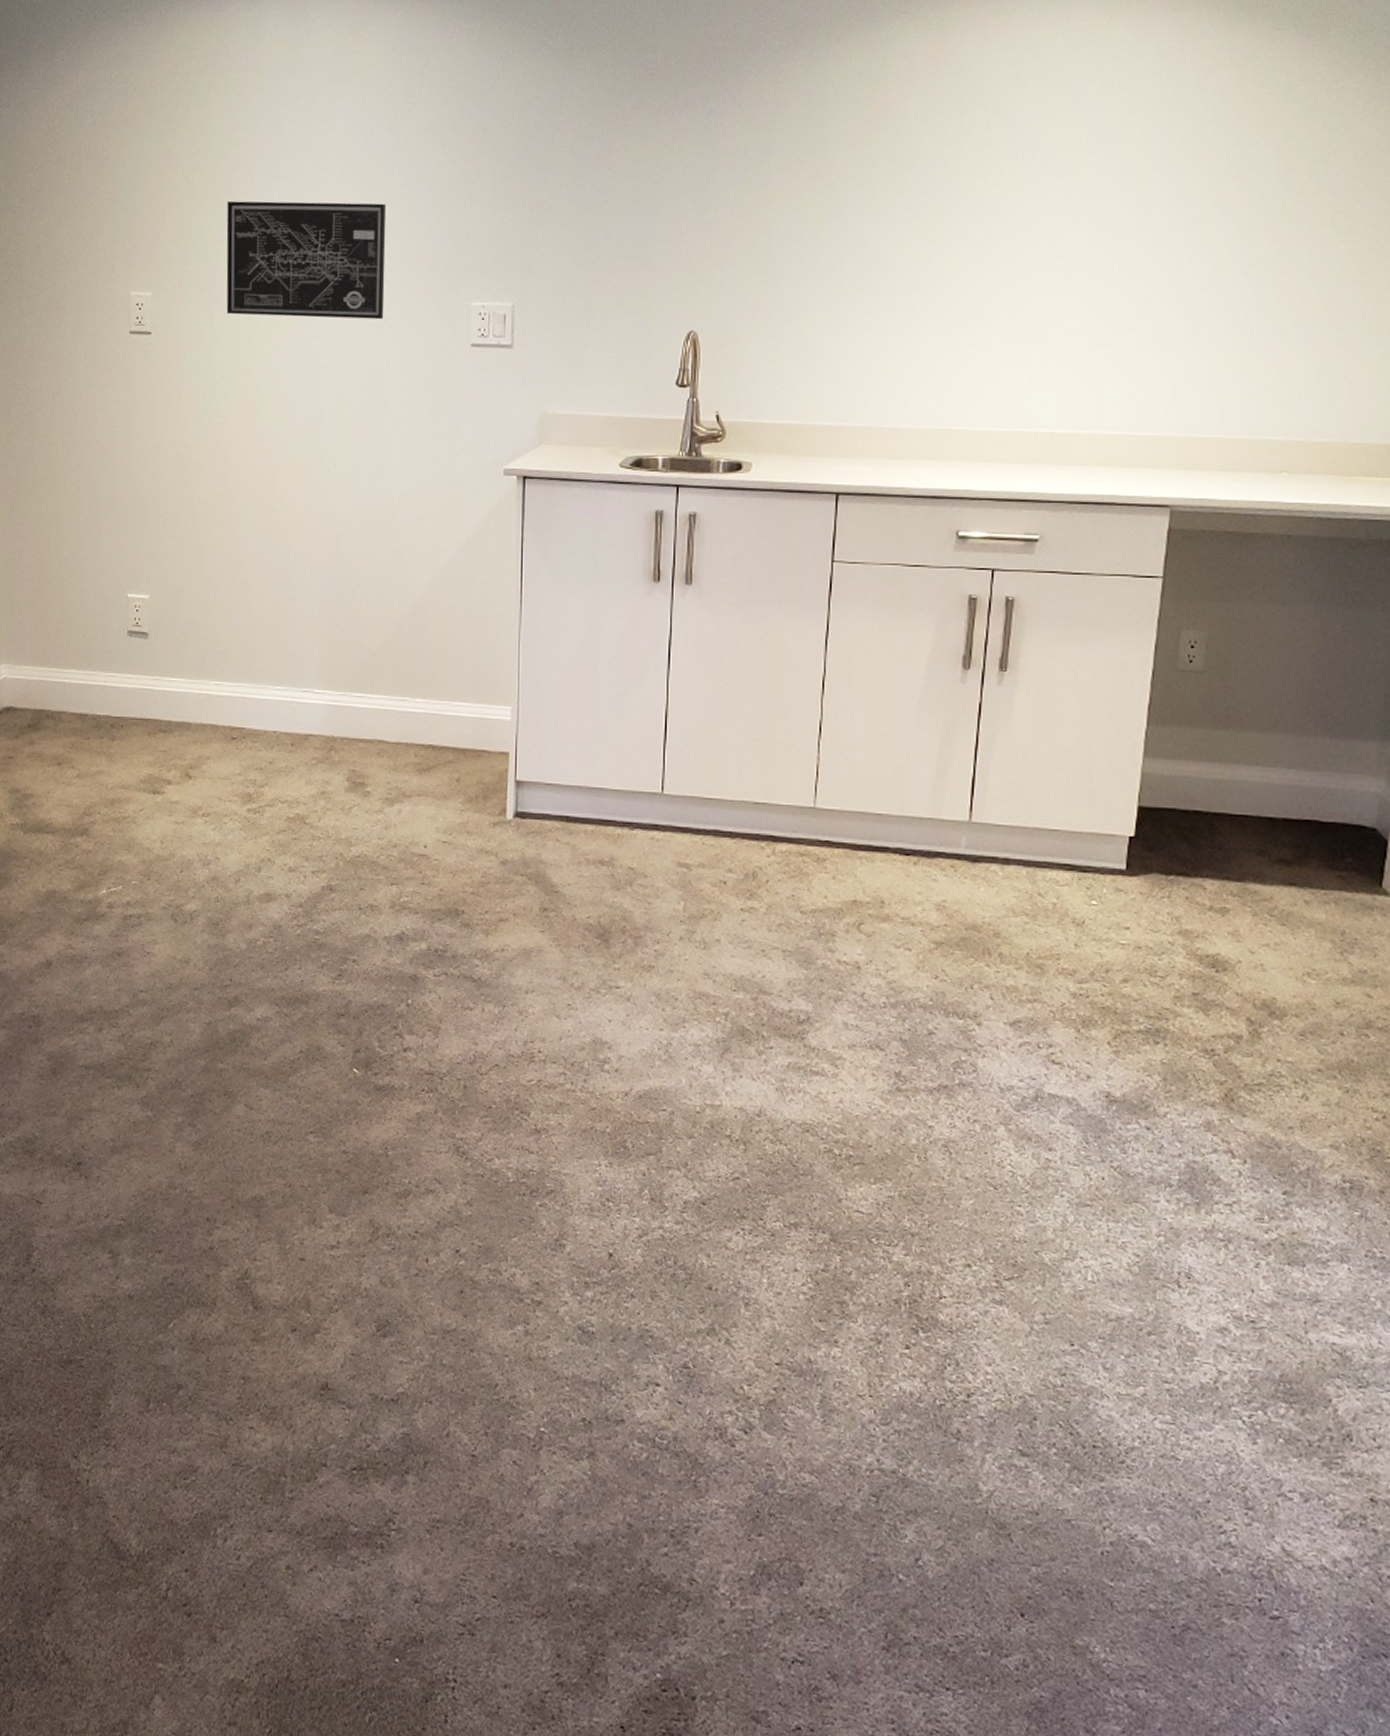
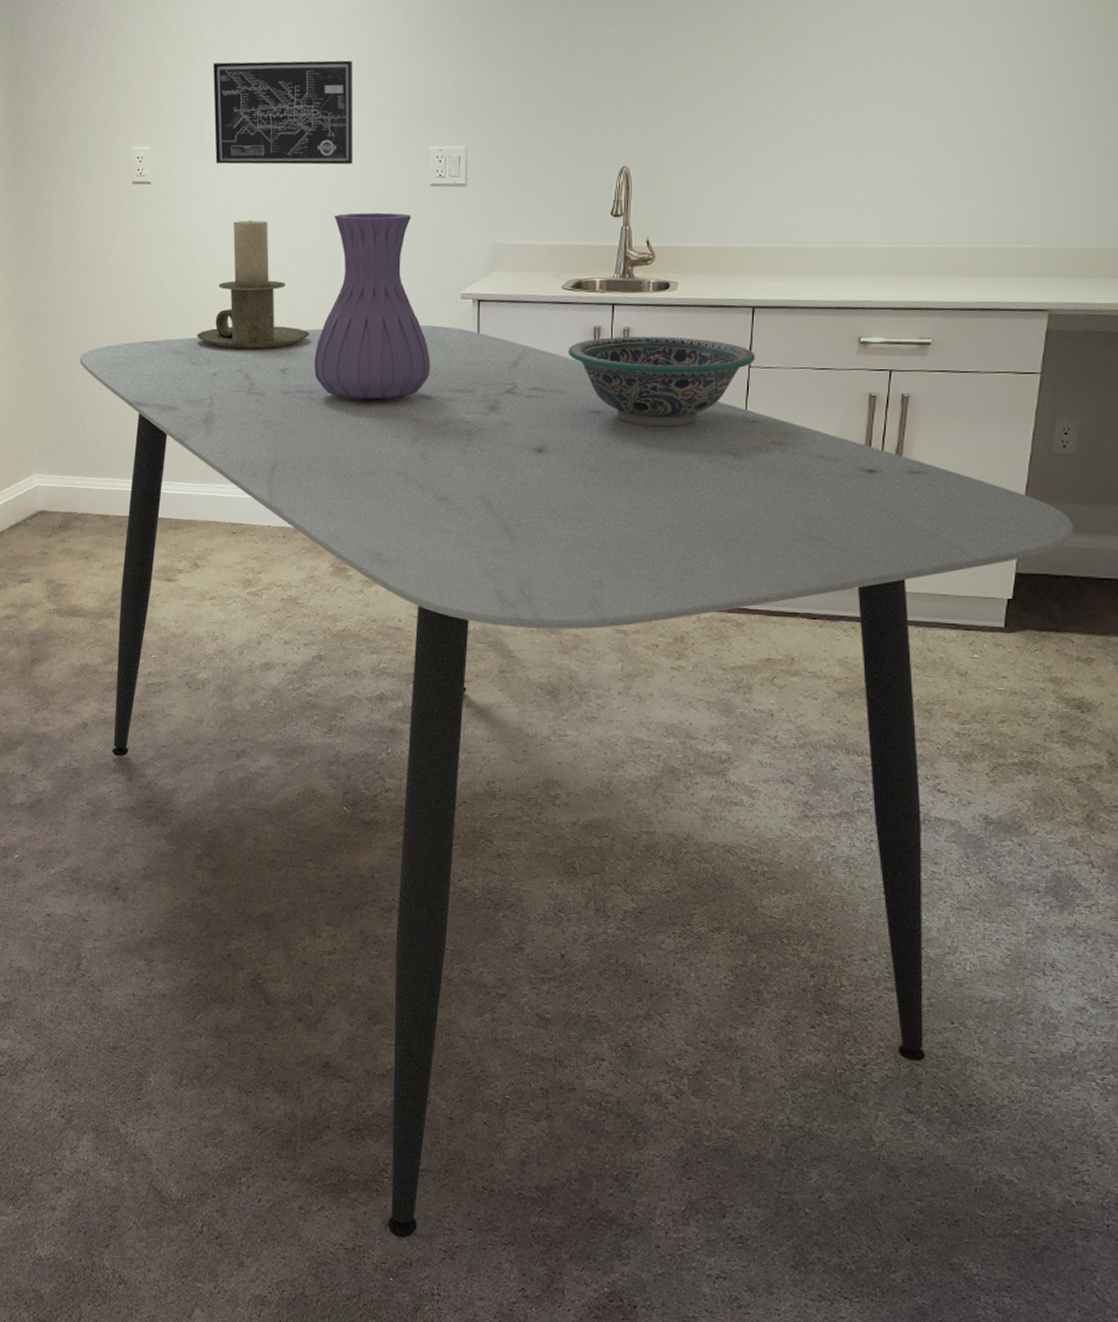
dining table: none [60,503,1203,1608] -> present [79,324,1073,1239]
candle holder: none [197,379,330,526] -> present [196,220,310,350]
vase: none [333,374,467,589] -> present [314,212,430,401]
decorative bowl: none [626,523,839,628] -> present [569,336,755,427]

